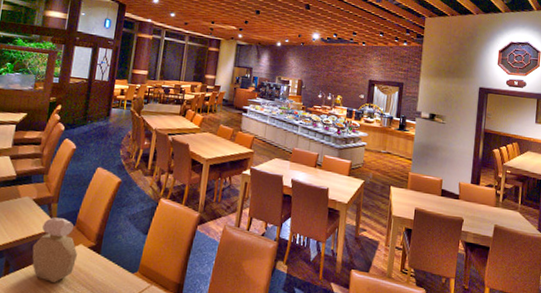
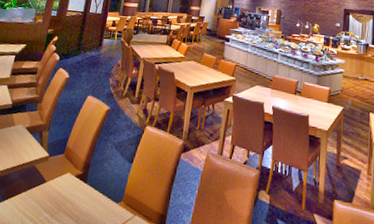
perfume bottle: present [32,217,78,282] -> none [20,145,65,212]

